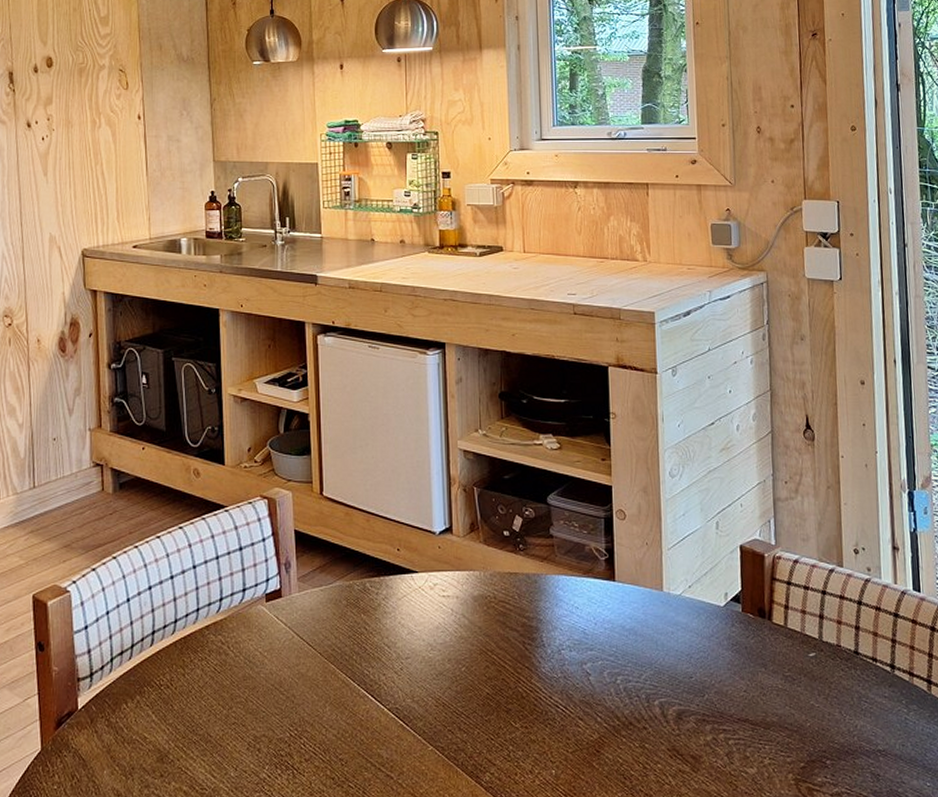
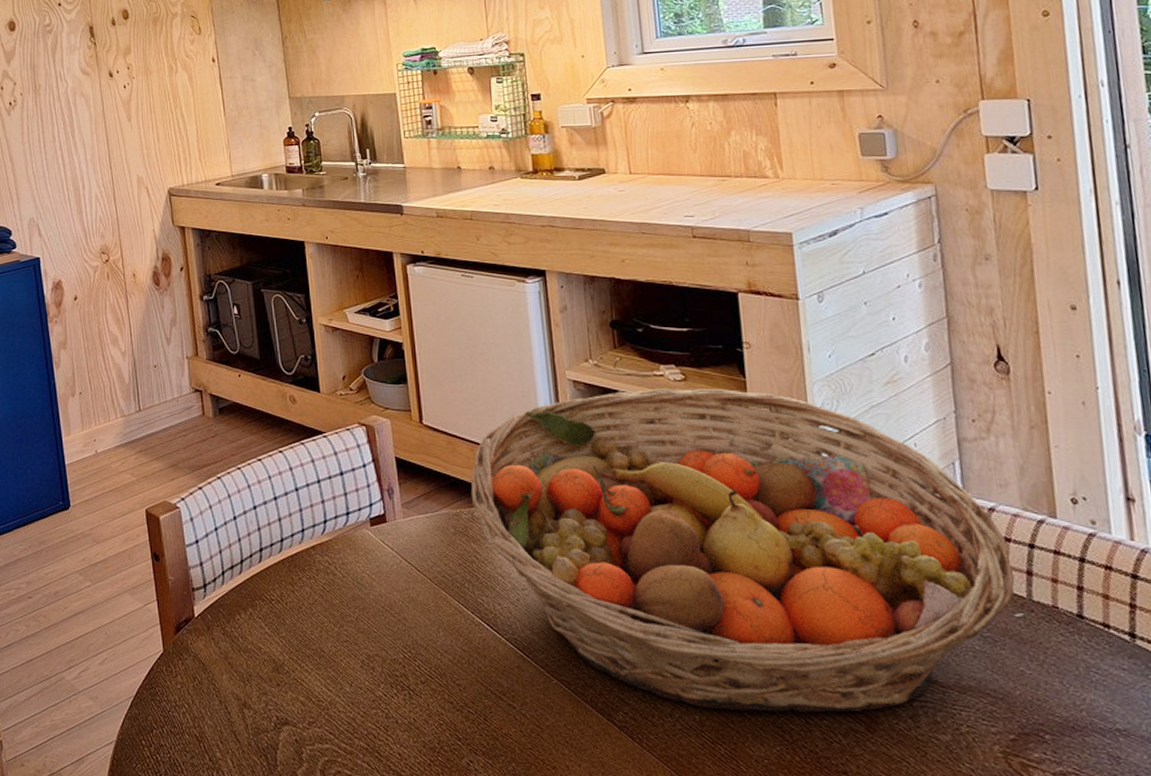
fruit basket: none [364,457,810,762] -> present [470,388,1015,712]

